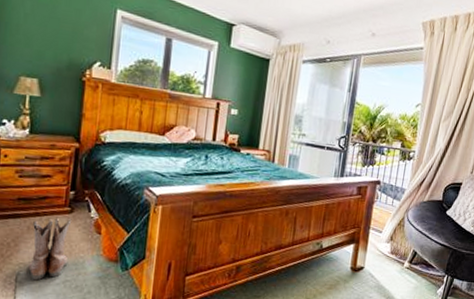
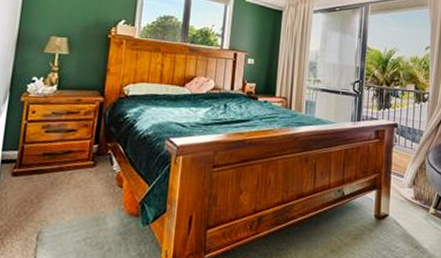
boots: present [28,217,72,281] -> none [50,171,95,239]

